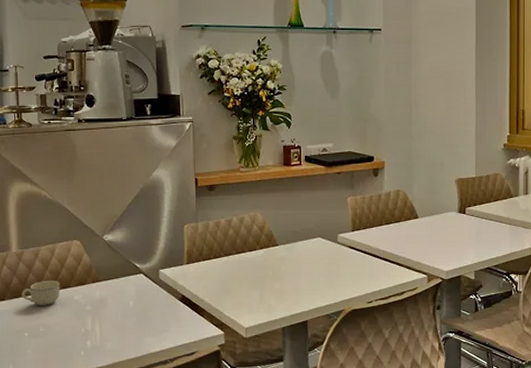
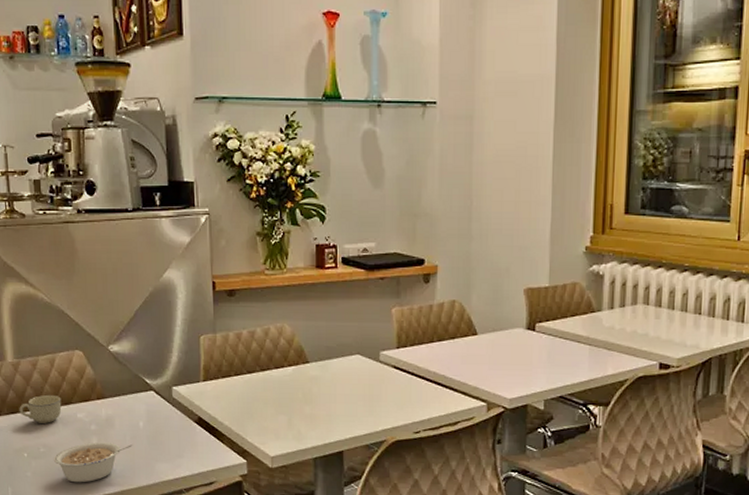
legume: none [51,321,124,358] -> present [53,442,133,483]

